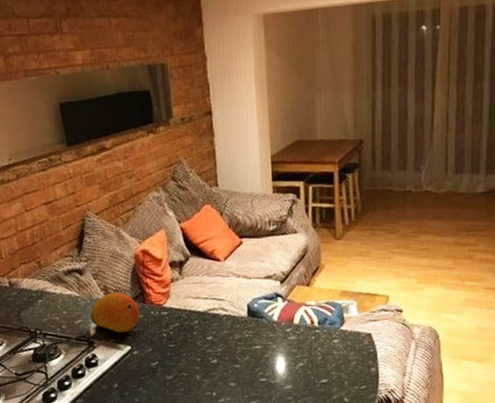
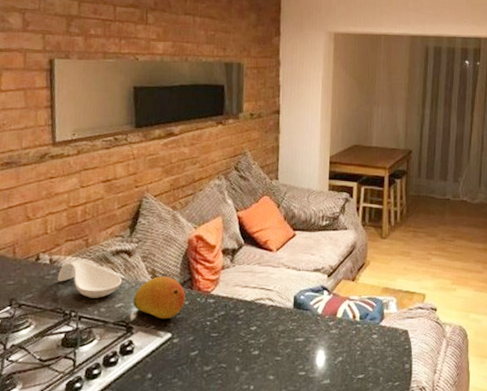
spoon rest: none [19,281,78,316] -> present [58,259,123,298]

